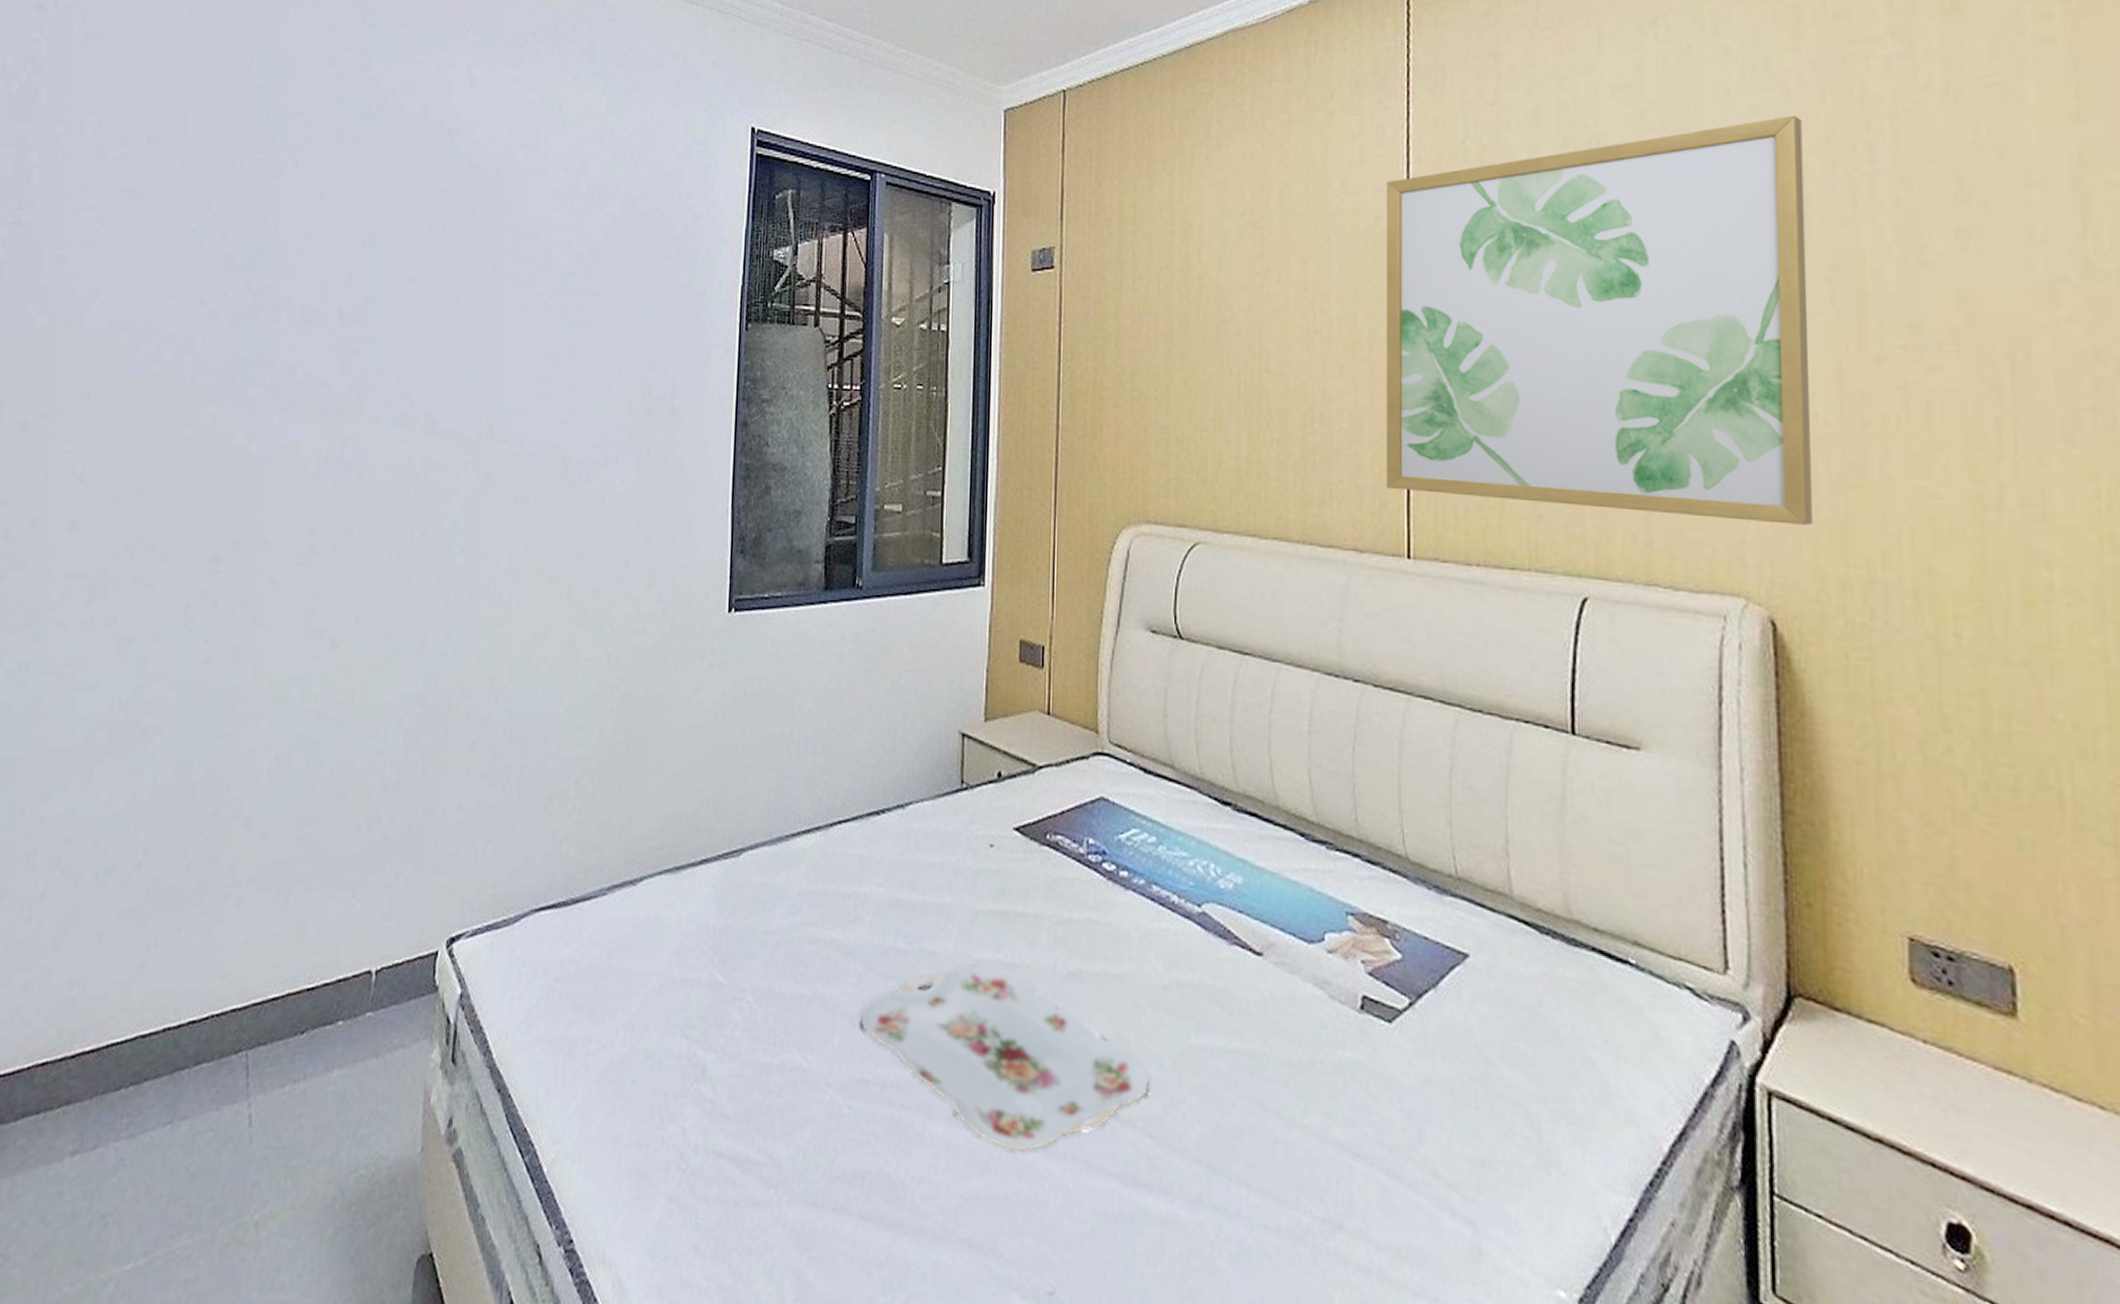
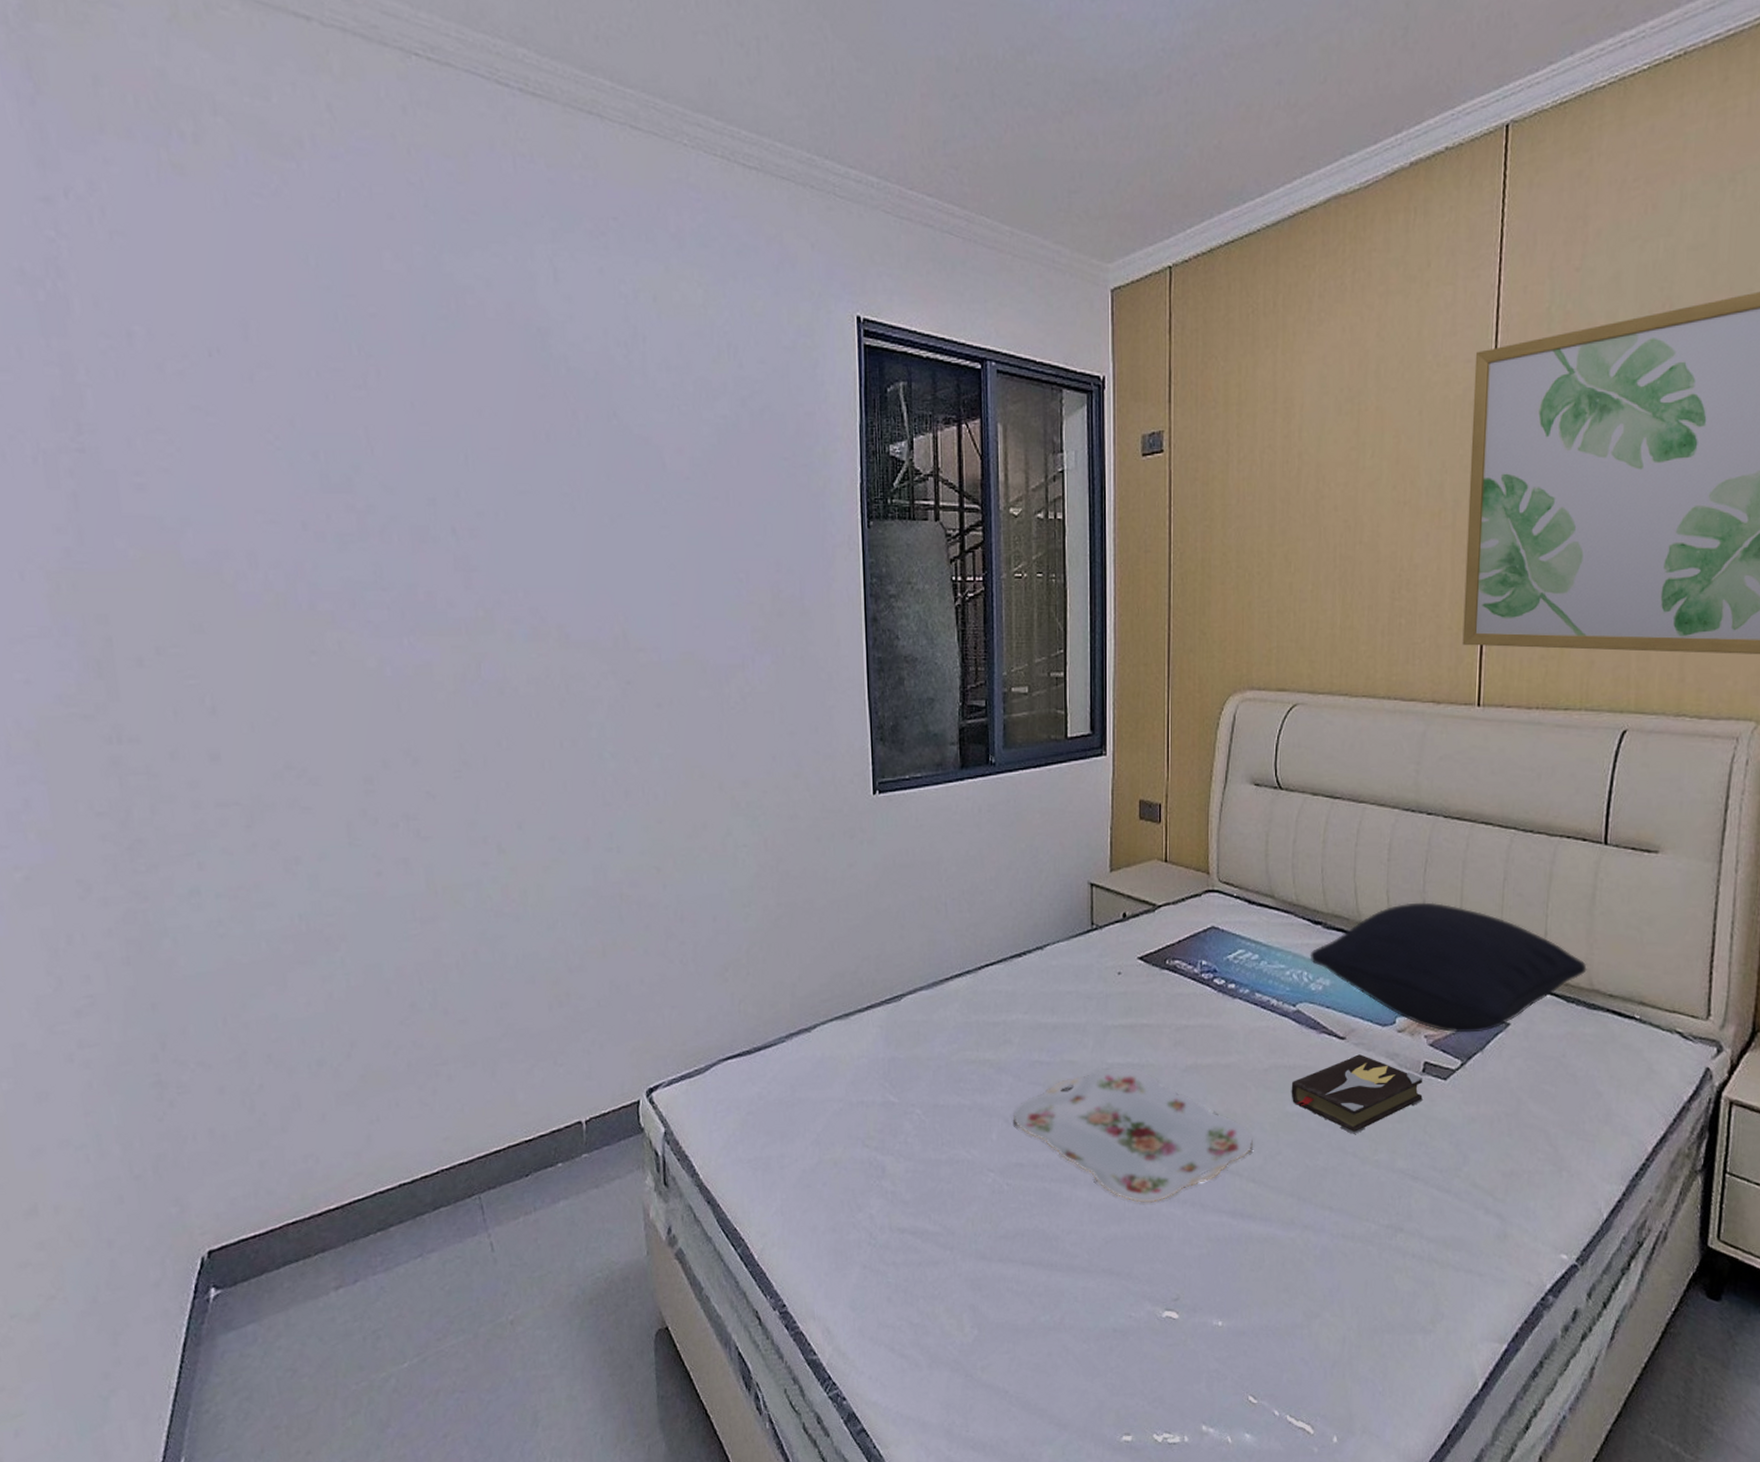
hardback book: none [1196,977,1362,1085] -> present [1291,1054,1423,1134]
pillow: none [1217,788,1562,963] -> present [1309,902,1587,1033]

